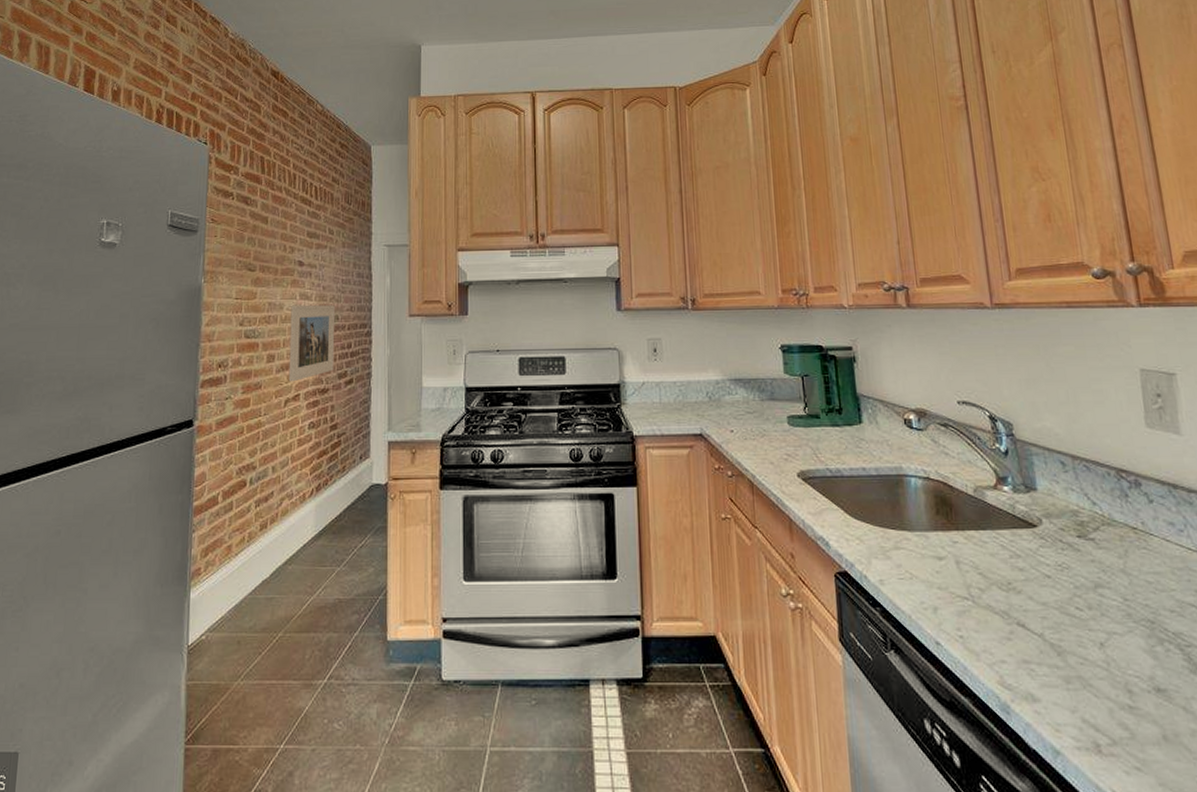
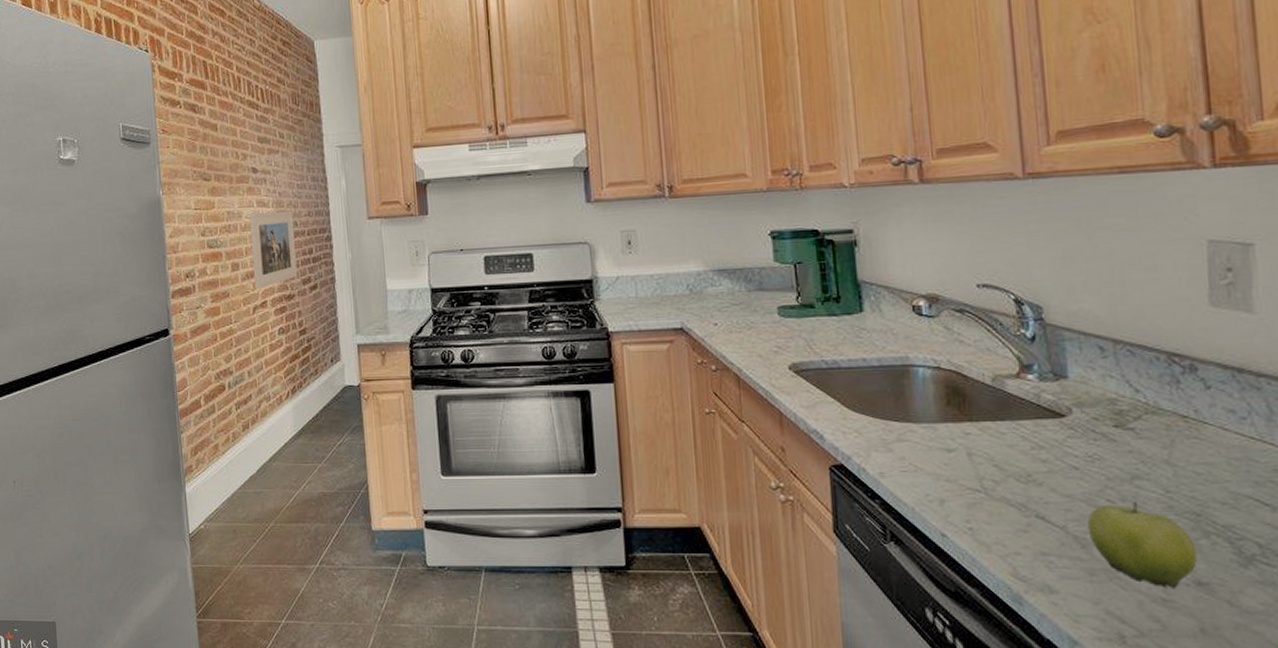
fruit: none [1061,609,1155,695] -> present [1087,501,1198,588]

